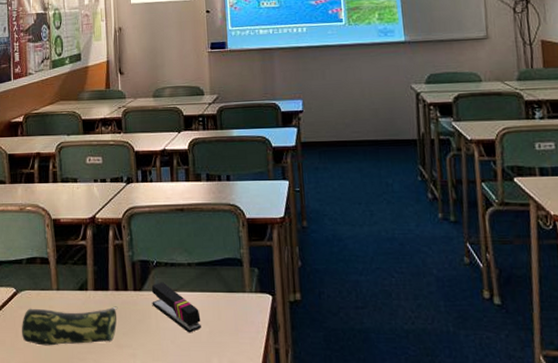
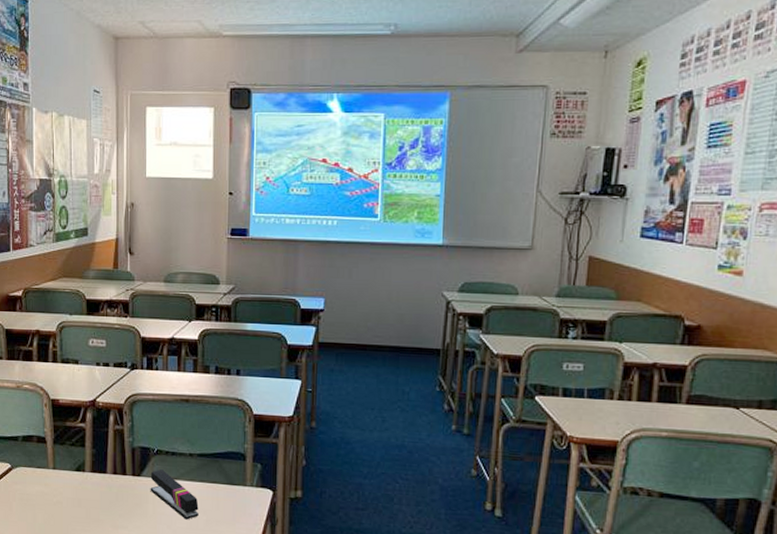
pencil case: present [22,306,118,346] -> none [16,484,115,522]

